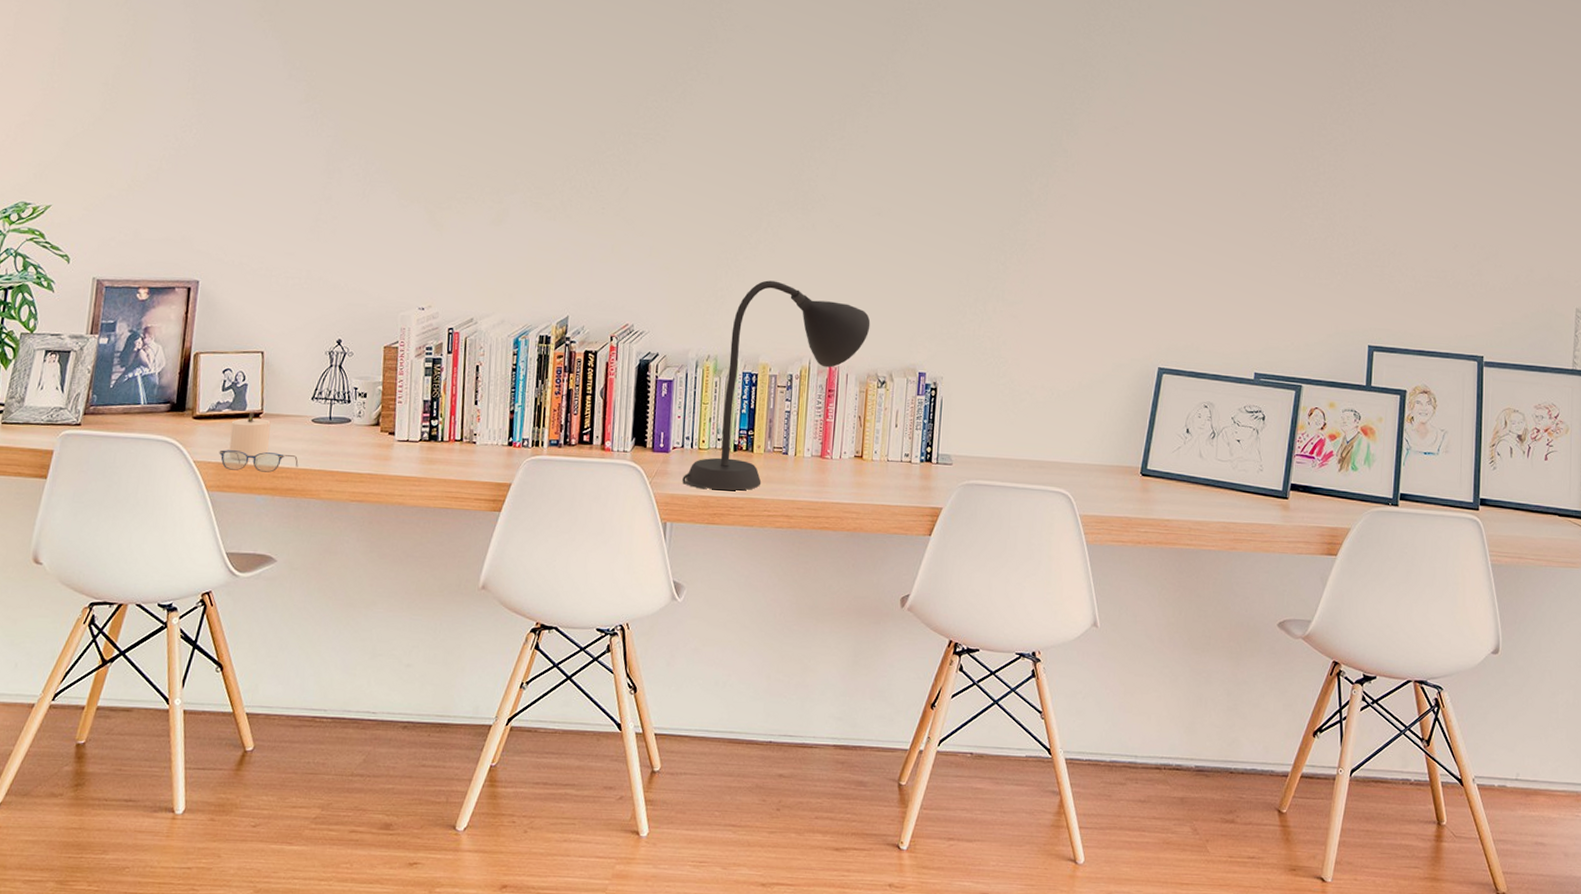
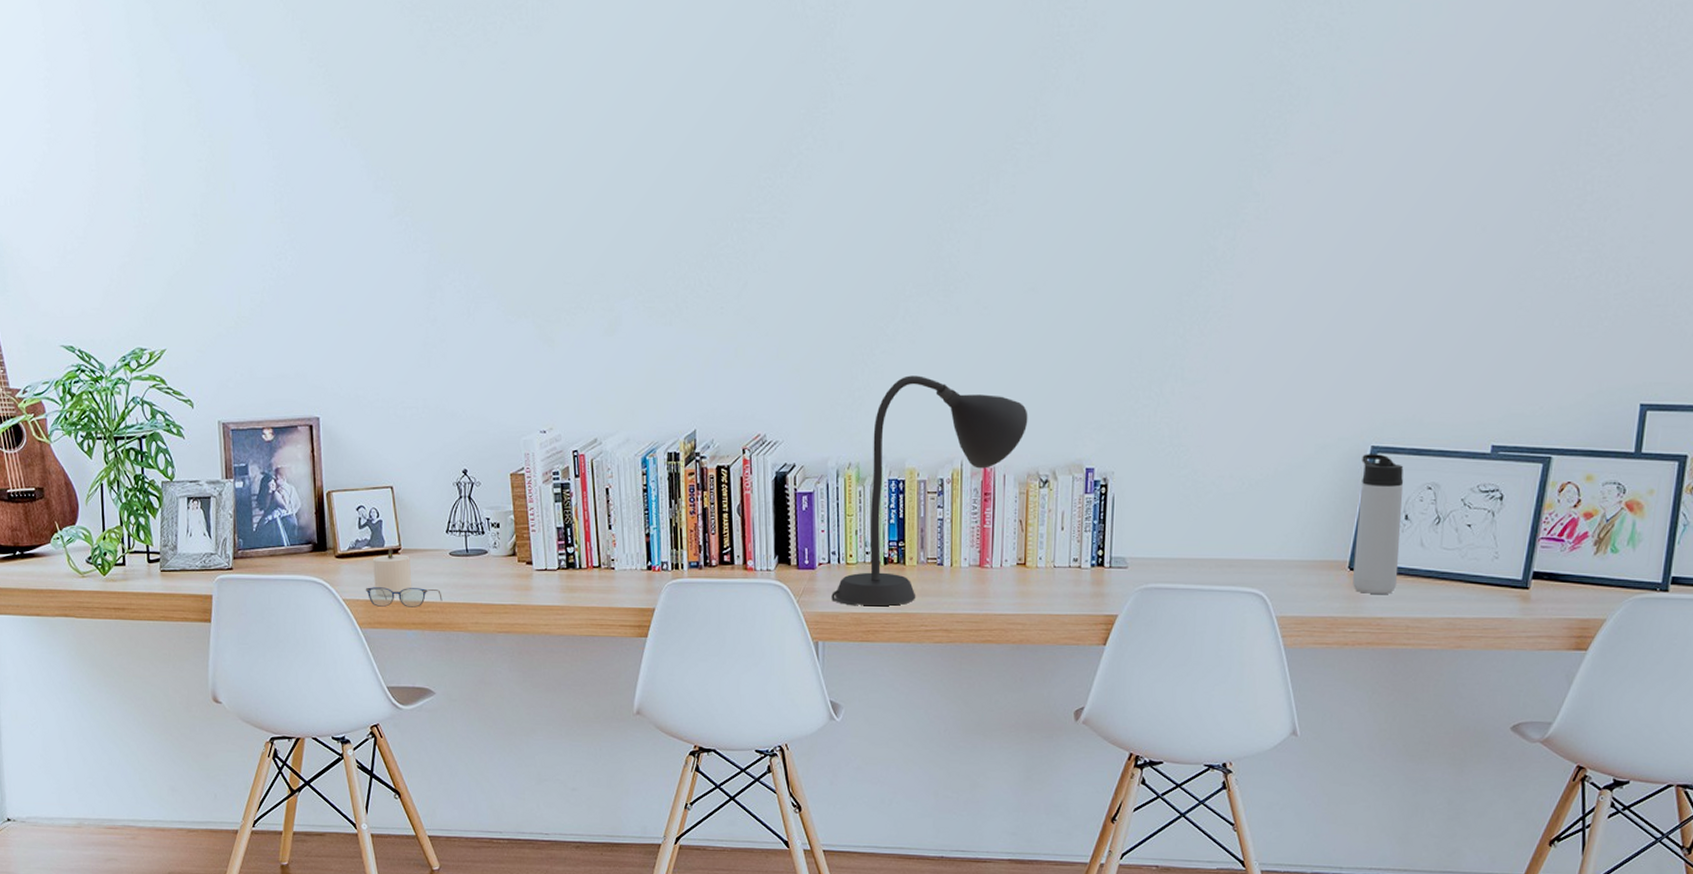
thermos bottle: none [1144,374,1185,498] -> present [1353,454,1404,594]

